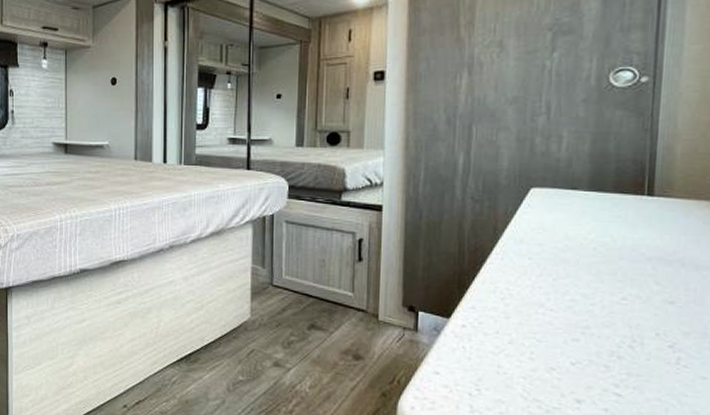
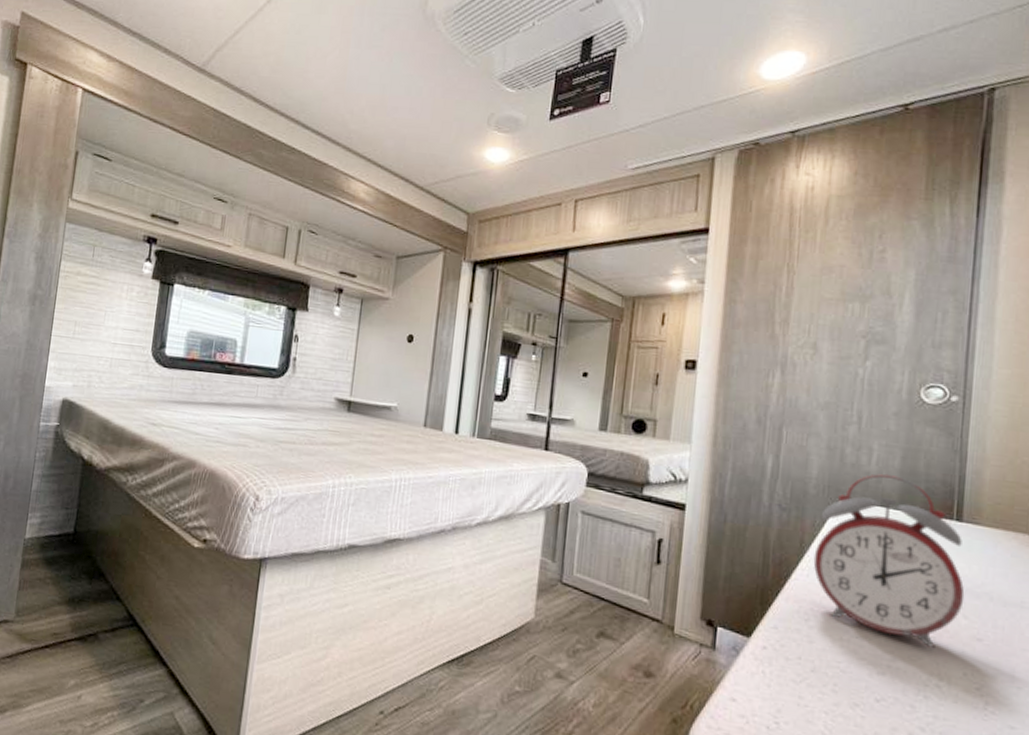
alarm clock: none [507,158,657,315] -> present [813,473,965,649]

